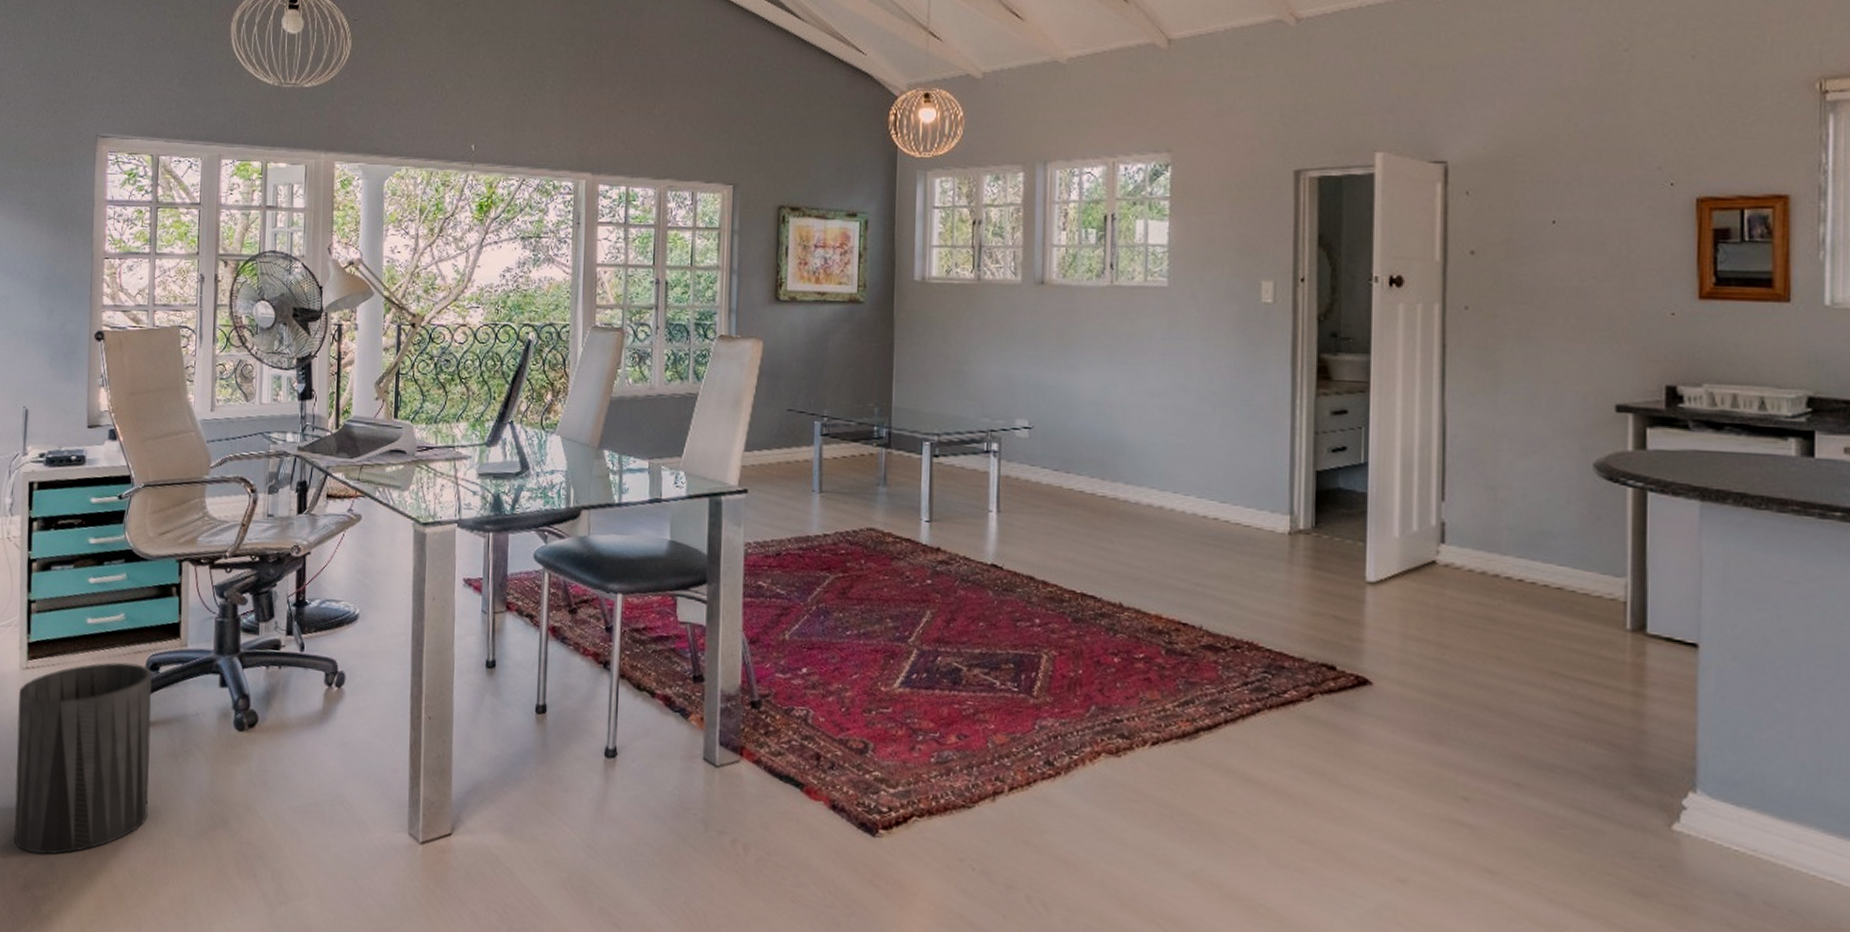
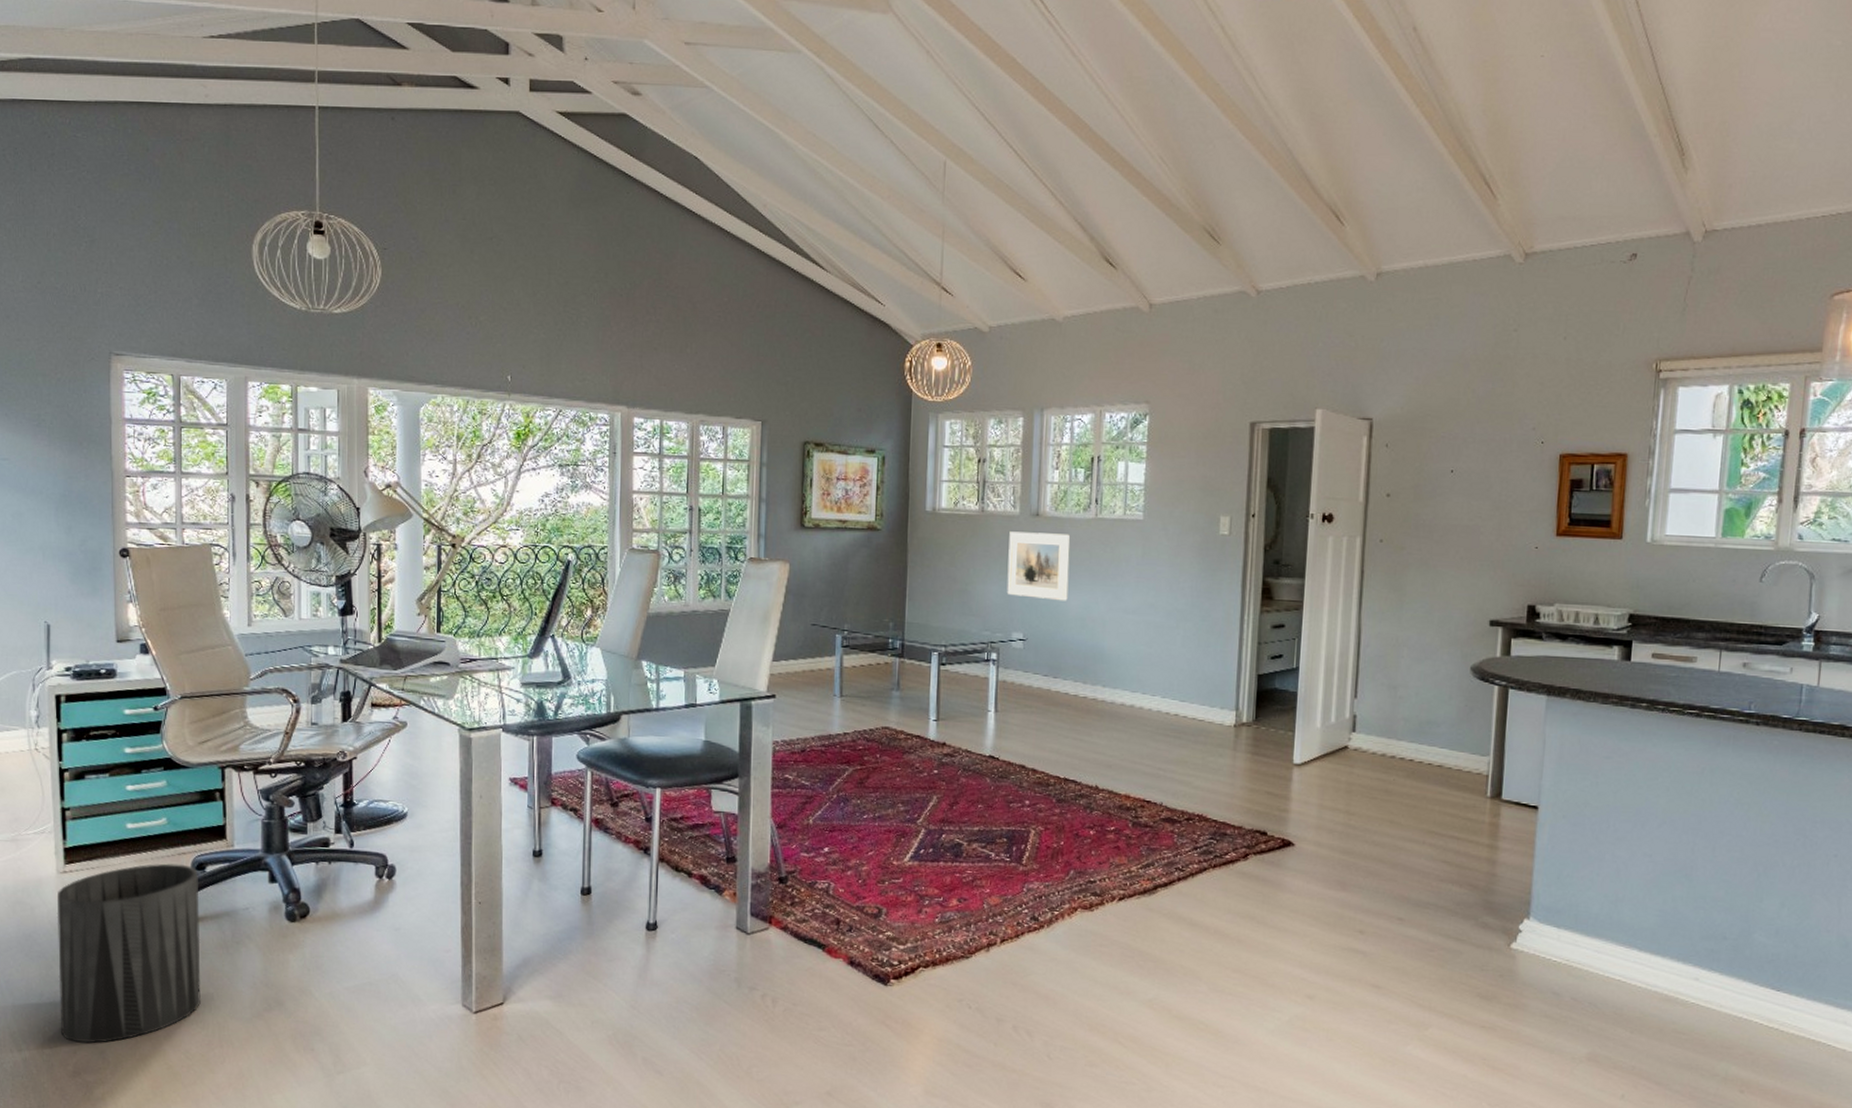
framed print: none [1008,302,1082,383] -> present [1006,531,1070,601]

